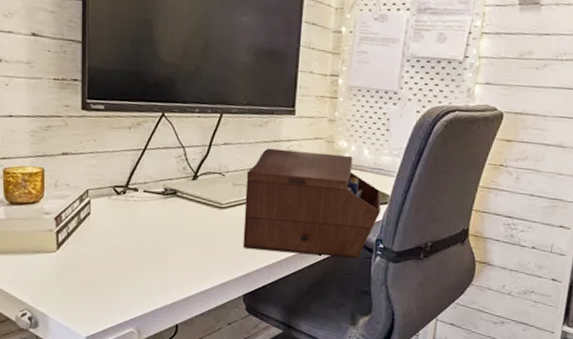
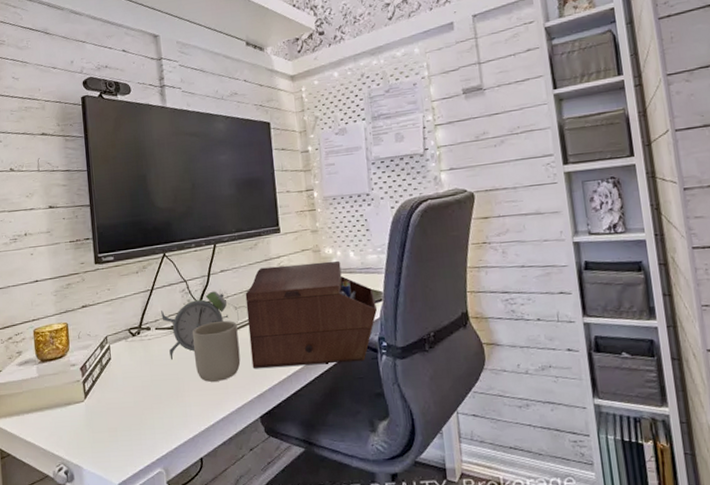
alarm clock: none [152,163,237,227] -> present [161,291,239,361]
mug: none [182,194,233,255] -> present [192,320,241,382]

